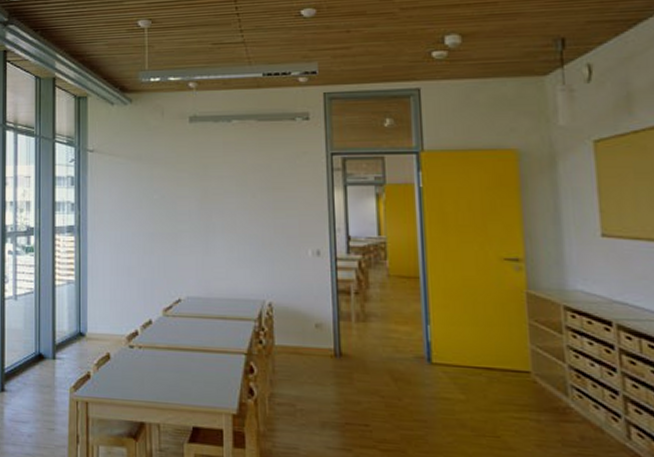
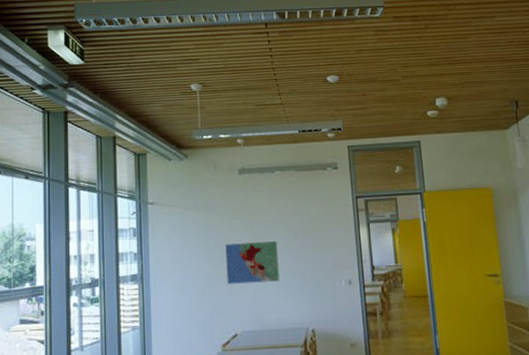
map: none [171,200,232,245] -> present [225,241,280,284]

